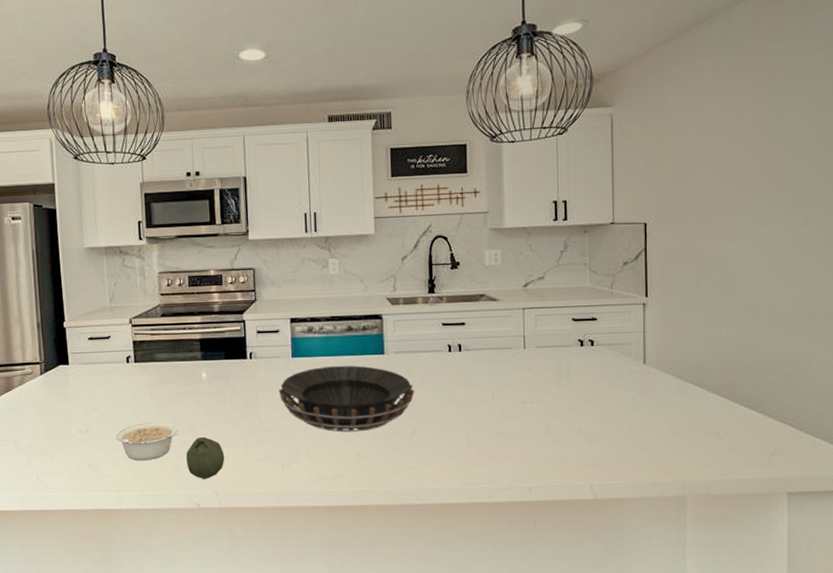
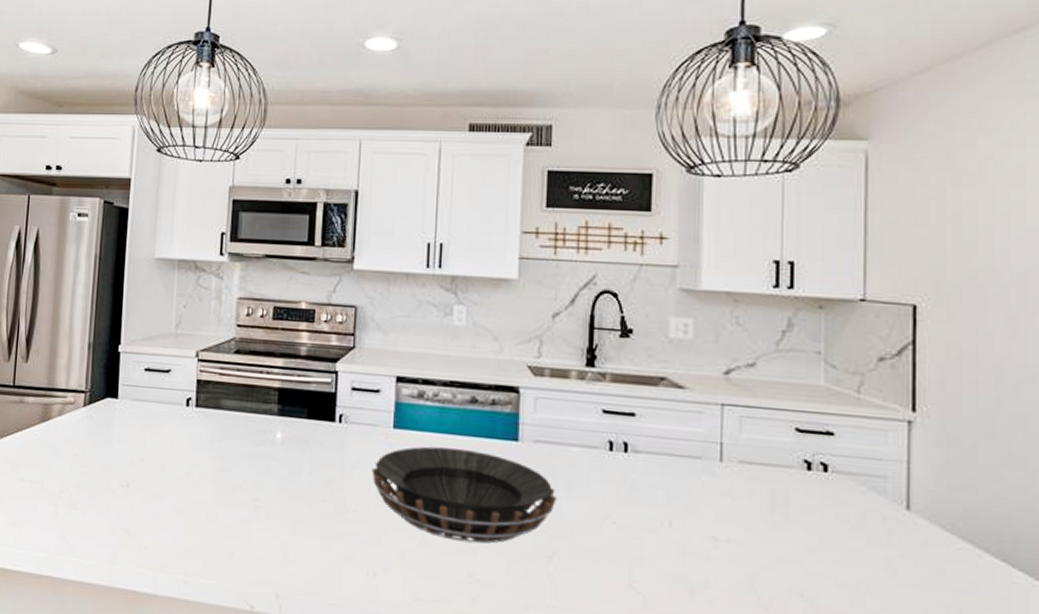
legume: present [115,421,178,461] -> none [161,485,238,536]
fruit: present [186,436,225,479] -> none [244,516,293,574]

